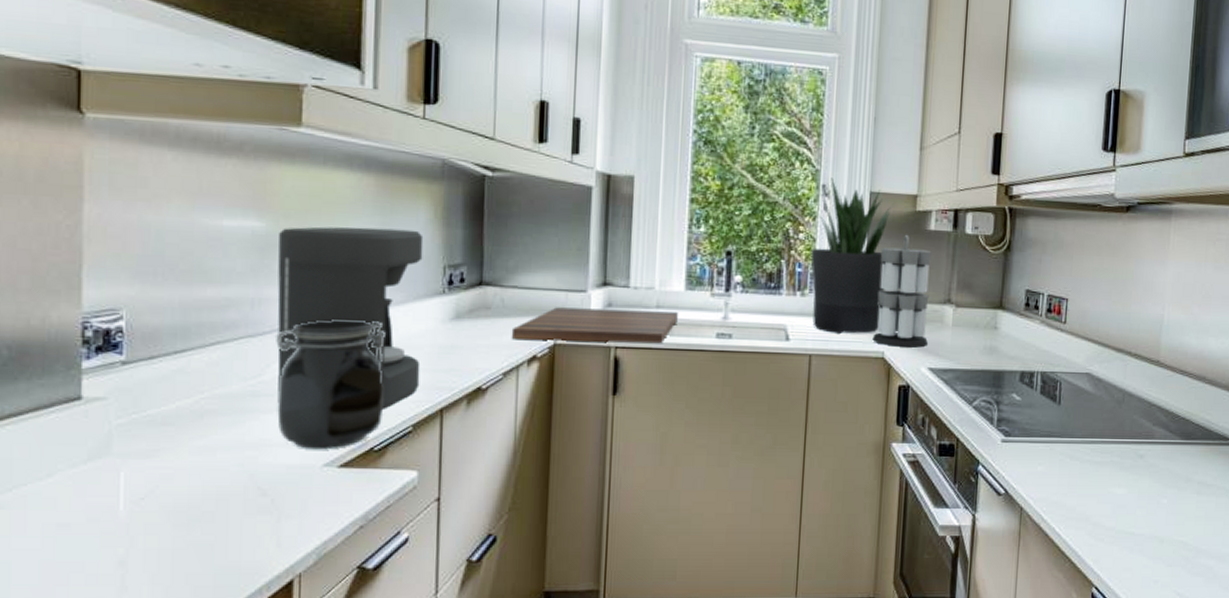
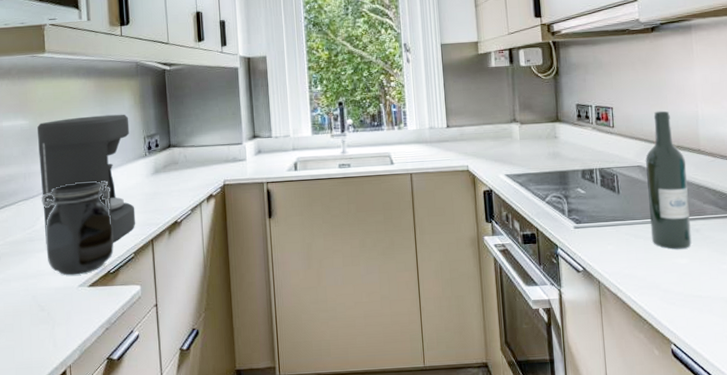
cutting board: present [511,307,678,344] -> none [193,152,309,184]
planter: present [811,178,893,334] -> none [401,37,463,155]
spice rack: present [872,234,932,348] -> none [455,72,502,161]
wine bottle: none [1088,309,1142,477] -> present [645,110,692,249]

